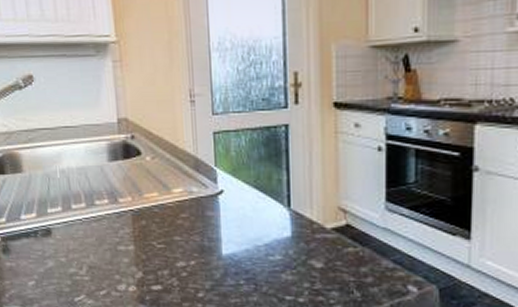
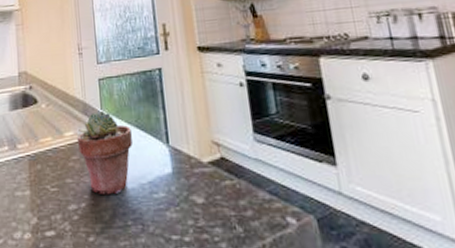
potted succulent: none [186,167,249,254] -> present [77,110,133,194]

